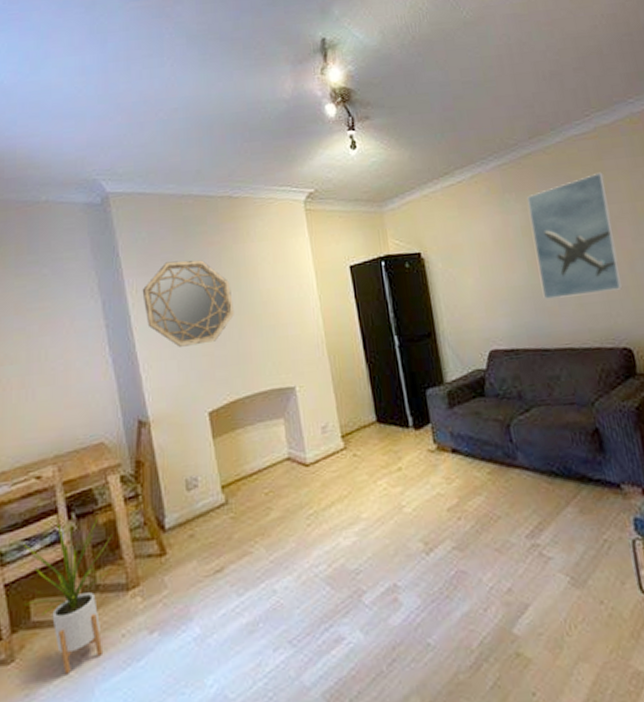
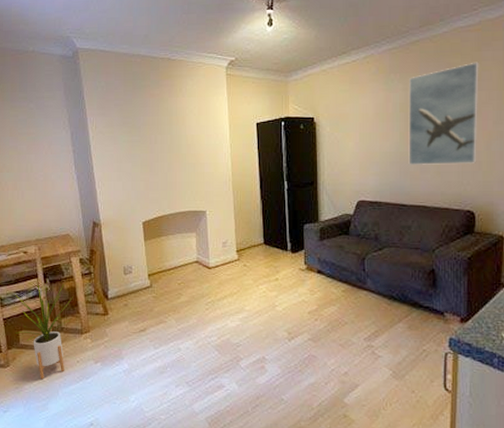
home mirror: present [142,260,234,347] -> none [99,107,166,172]

